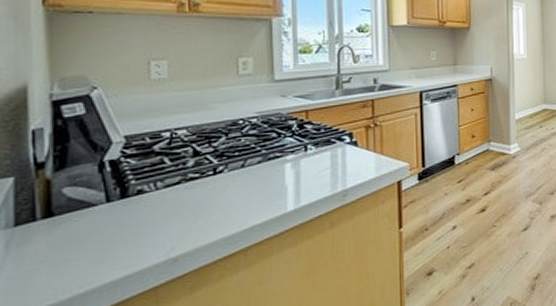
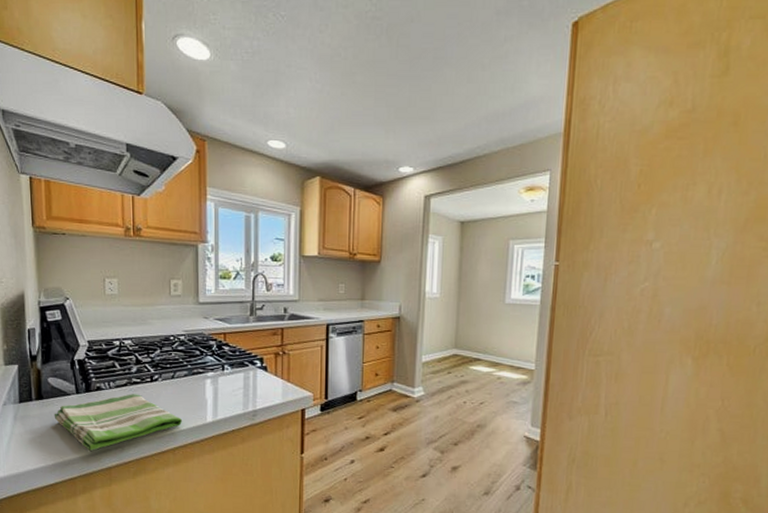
dish towel: none [71,191,255,271] -> present [54,394,182,451]

